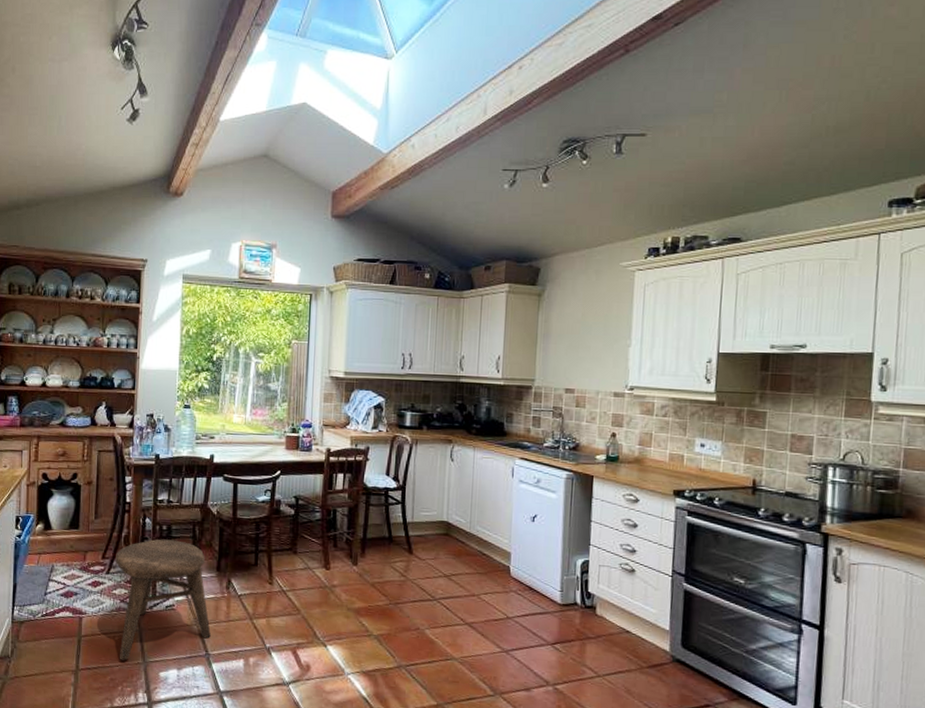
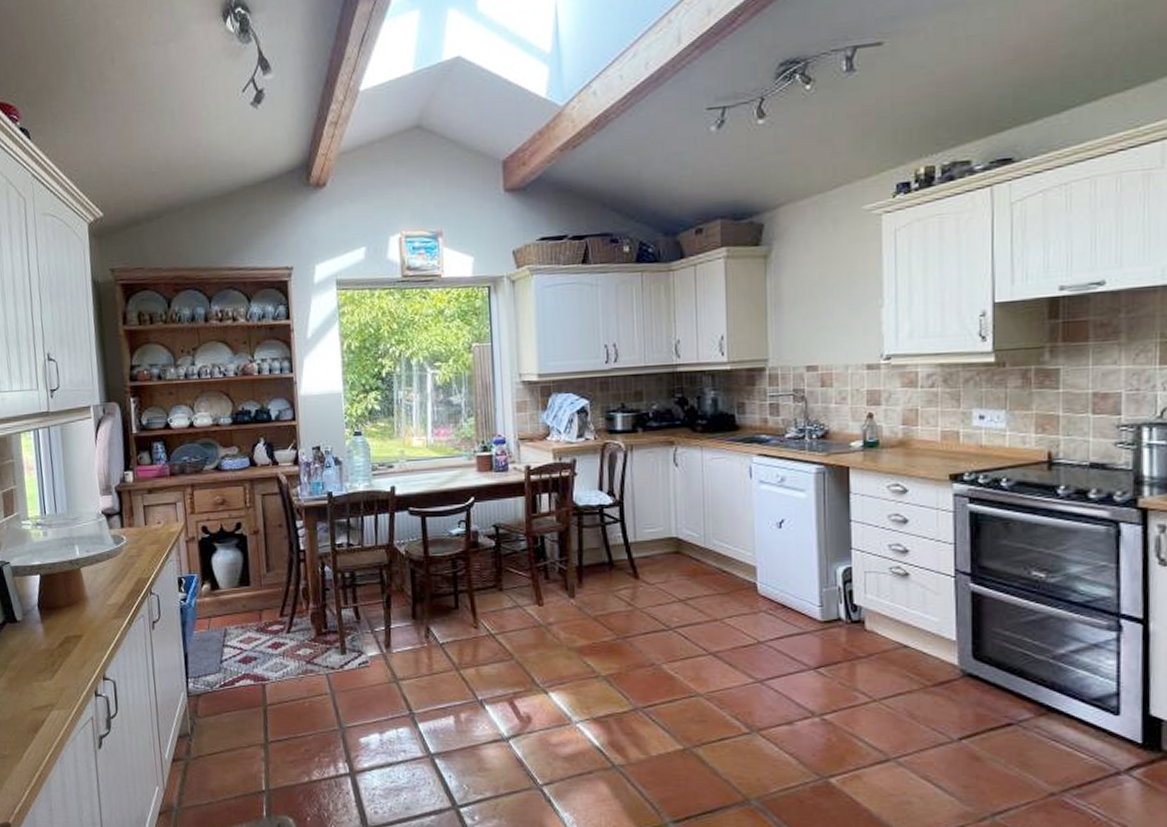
stool: present [115,539,211,661] -> none [295,588,413,728]

